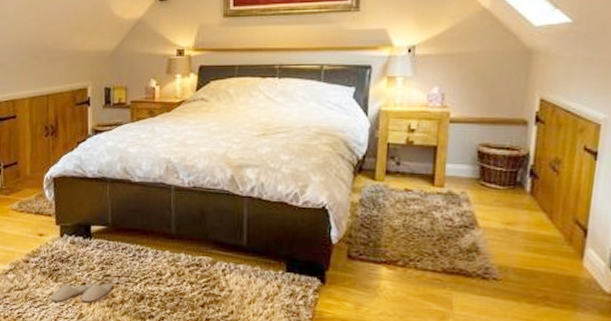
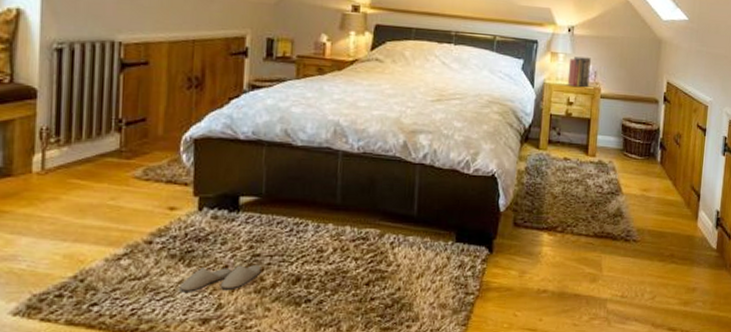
books: none [407,79,437,113] -> present [567,56,591,88]

